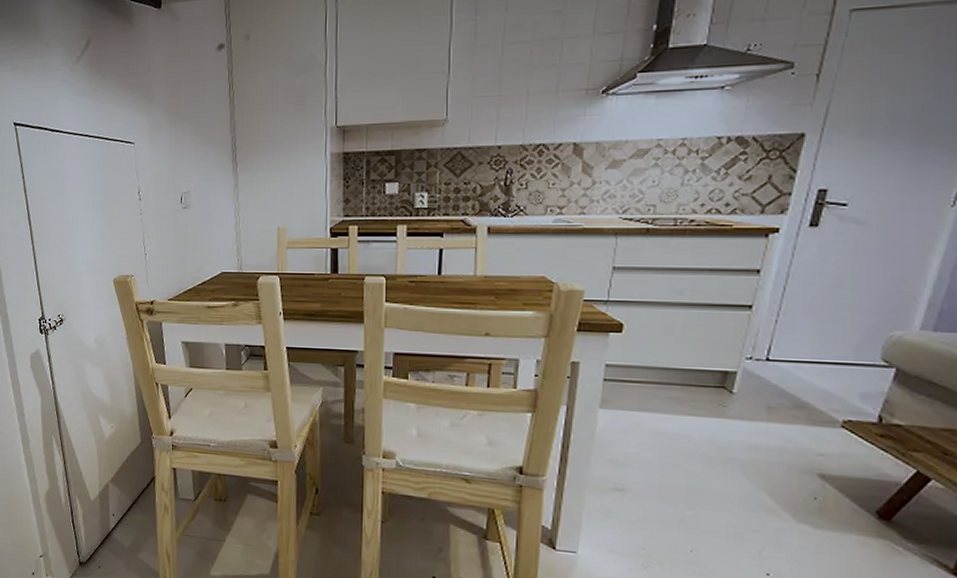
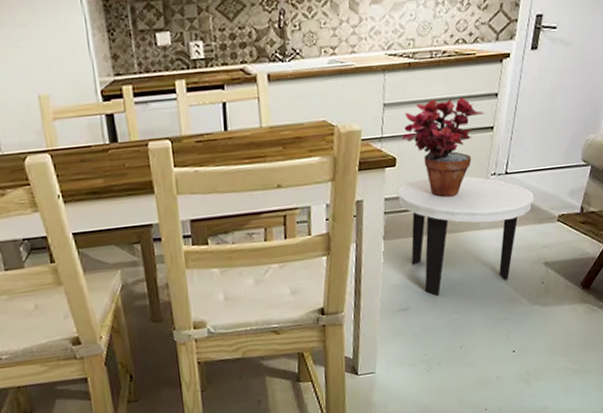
side table: none [622,350,807,485] -> present [397,176,534,296]
potted plant: none [632,269,740,376] -> present [402,97,484,198]

